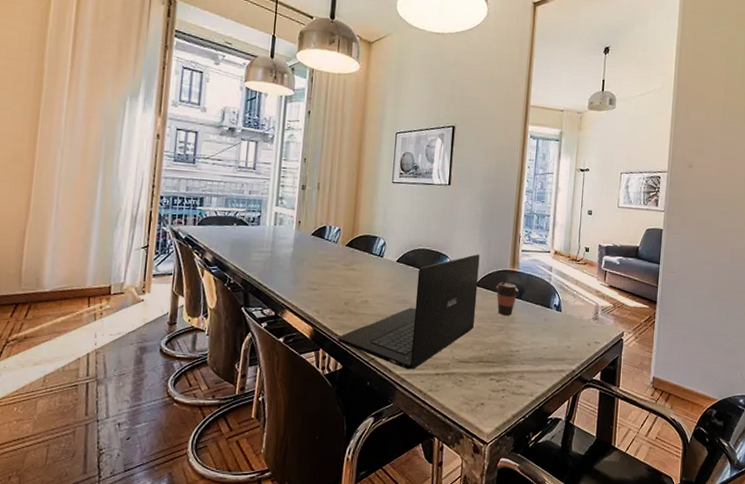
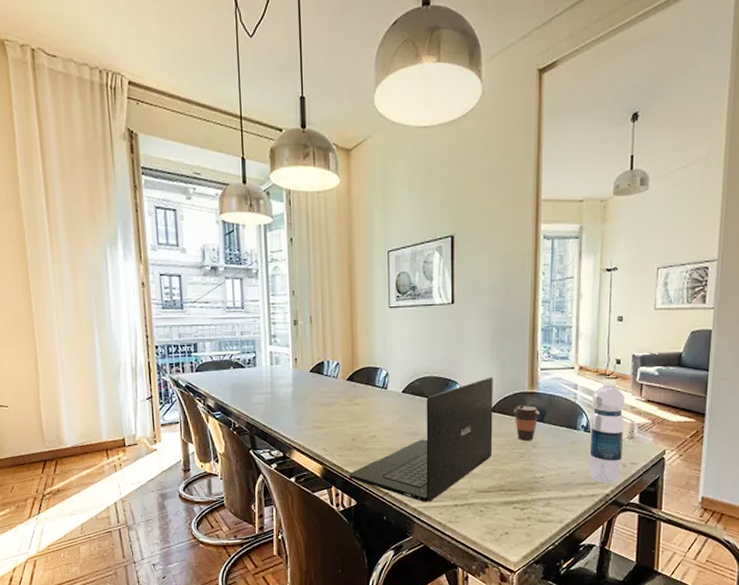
water bottle: none [558,264,592,360] -> present [589,379,626,483]

